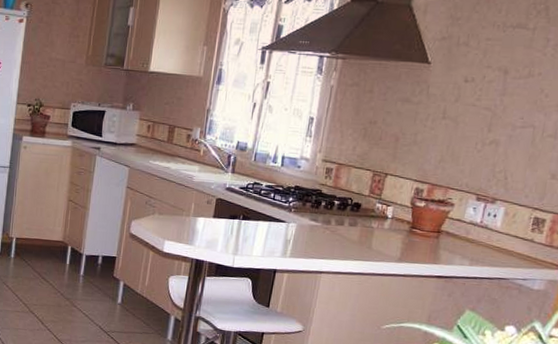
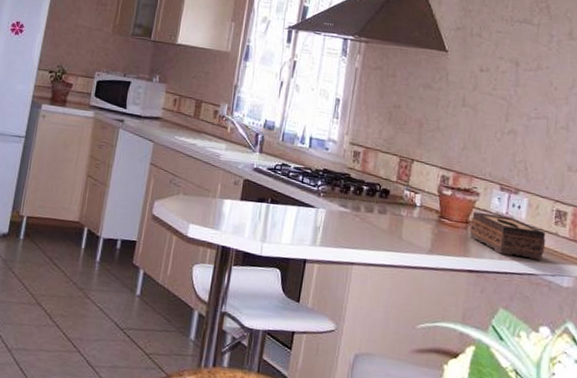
tissue box: none [440,221,521,266] -> present [469,211,546,260]

